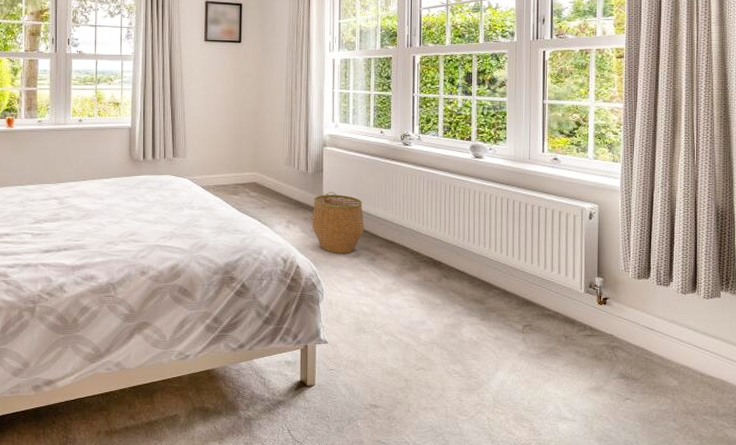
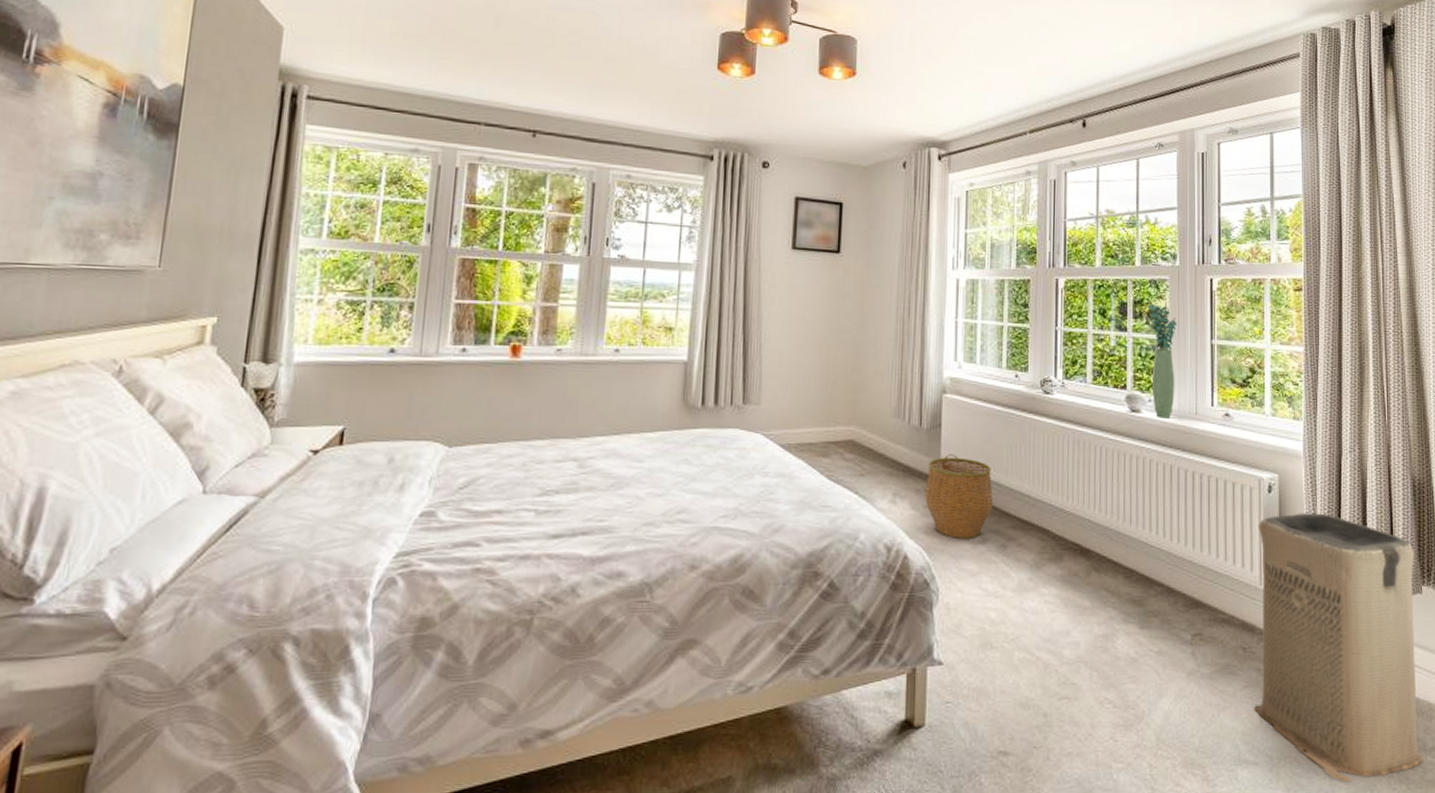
vase: none [489,70,514,164] -> present [1147,300,1177,420]
laundry basket: none [573,235,715,437] -> present [1254,513,1423,783]

